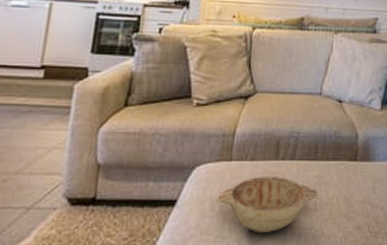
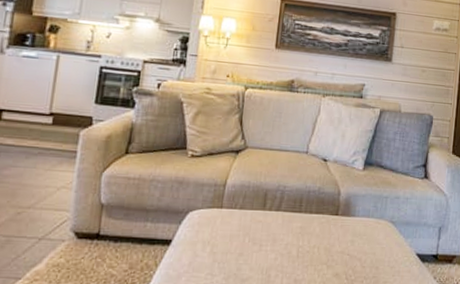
decorative bowl: present [215,177,319,233] -> none [206,224,301,274]

